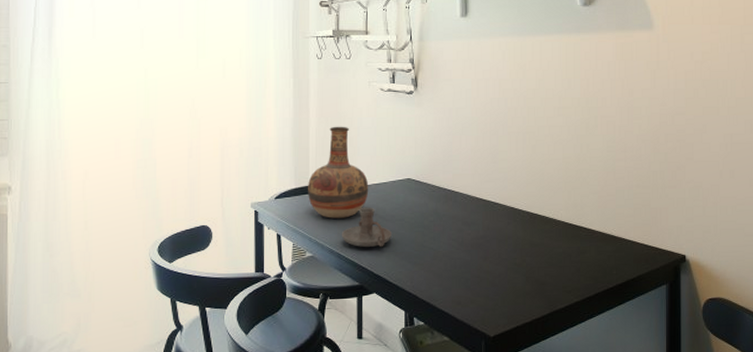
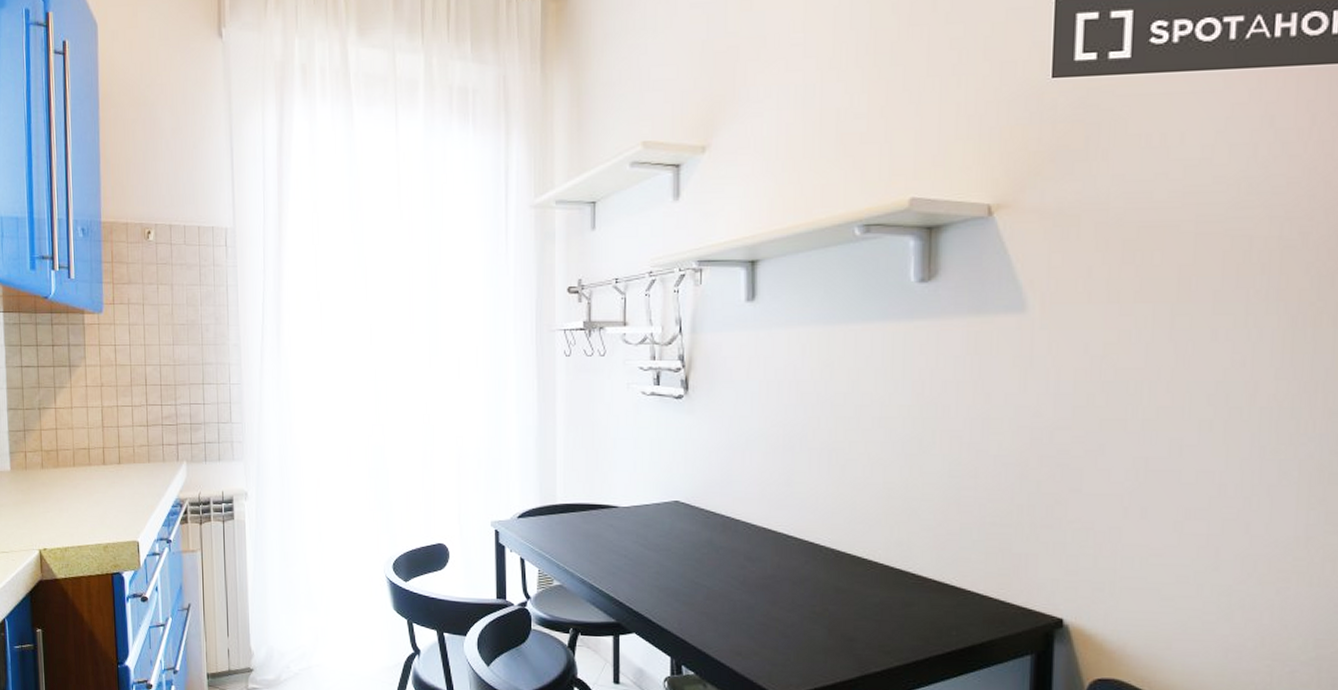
vase: present [308,126,369,219] -> none [555,436,628,544]
candle holder: present [341,207,392,248] -> none [594,532,655,581]

